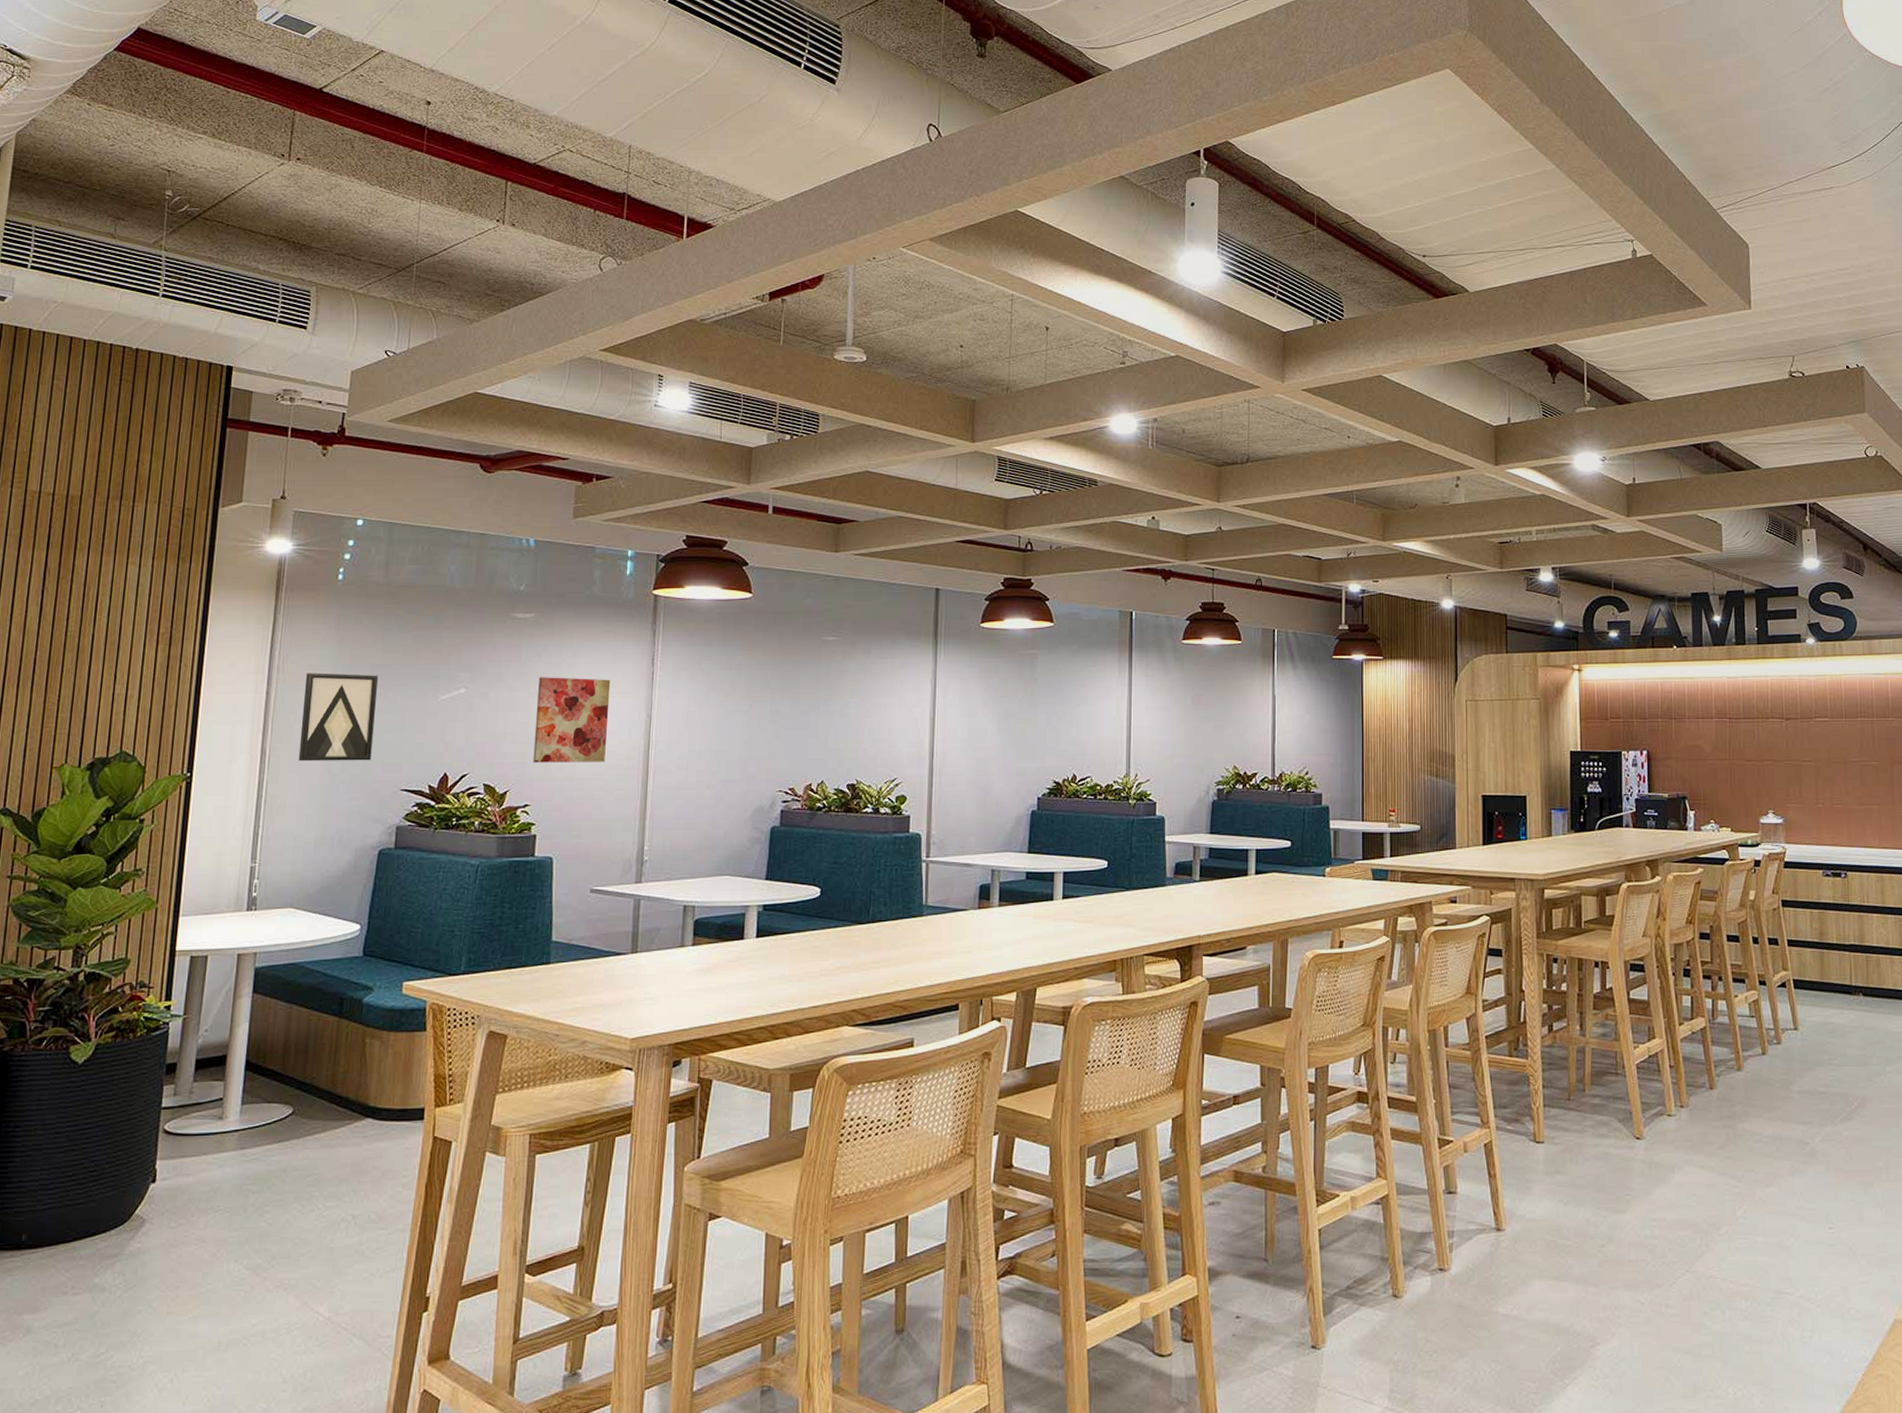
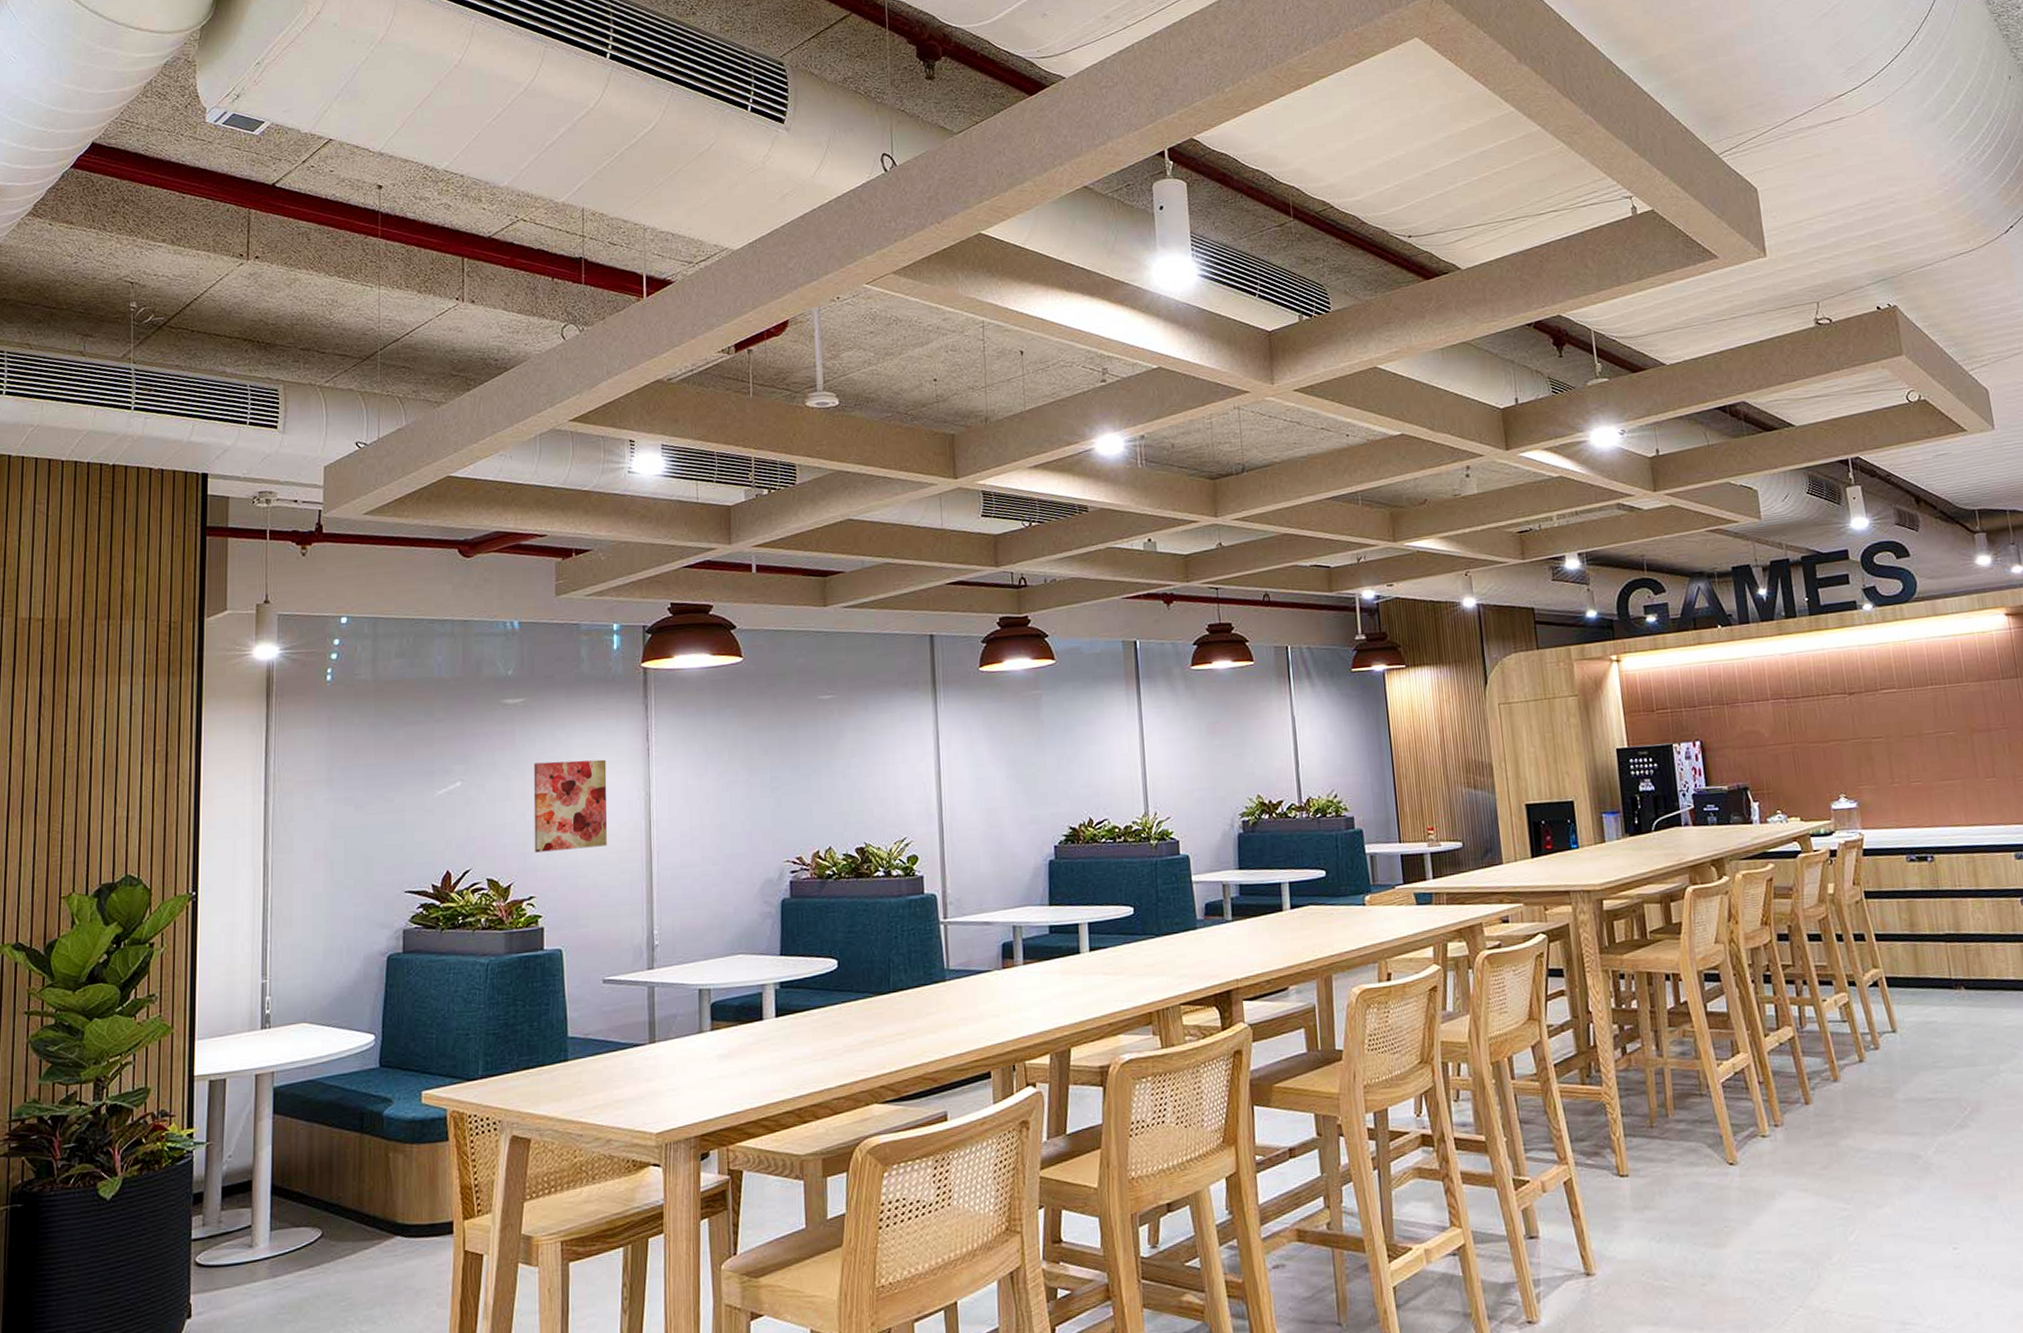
wall art: present [298,673,379,762] -> none [301,775,374,871]

